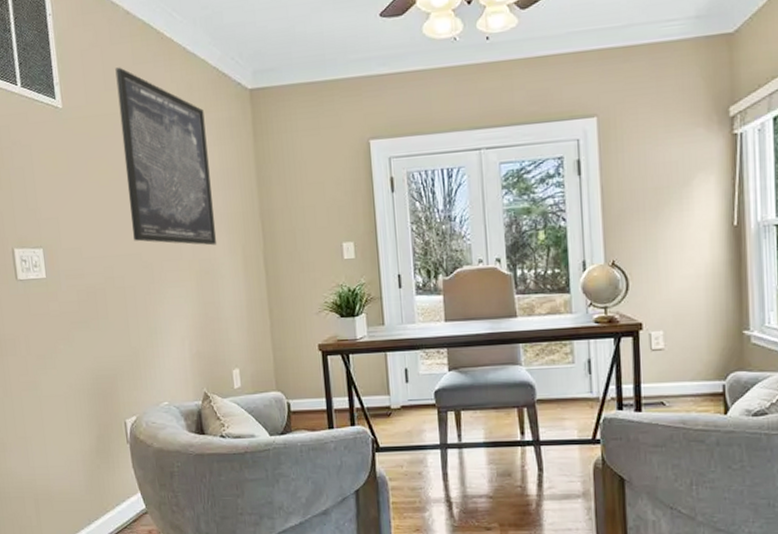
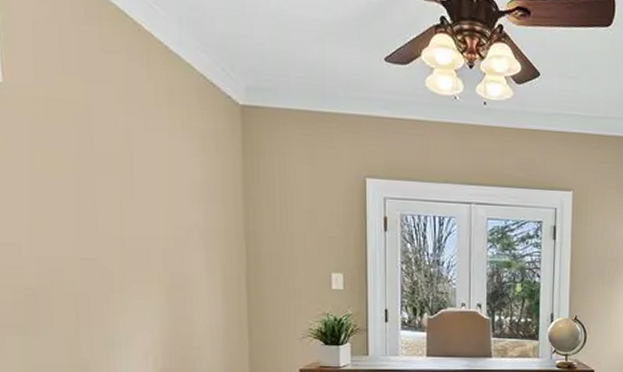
wall art: present [115,67,217,246] -> none [77,50,194,260]

